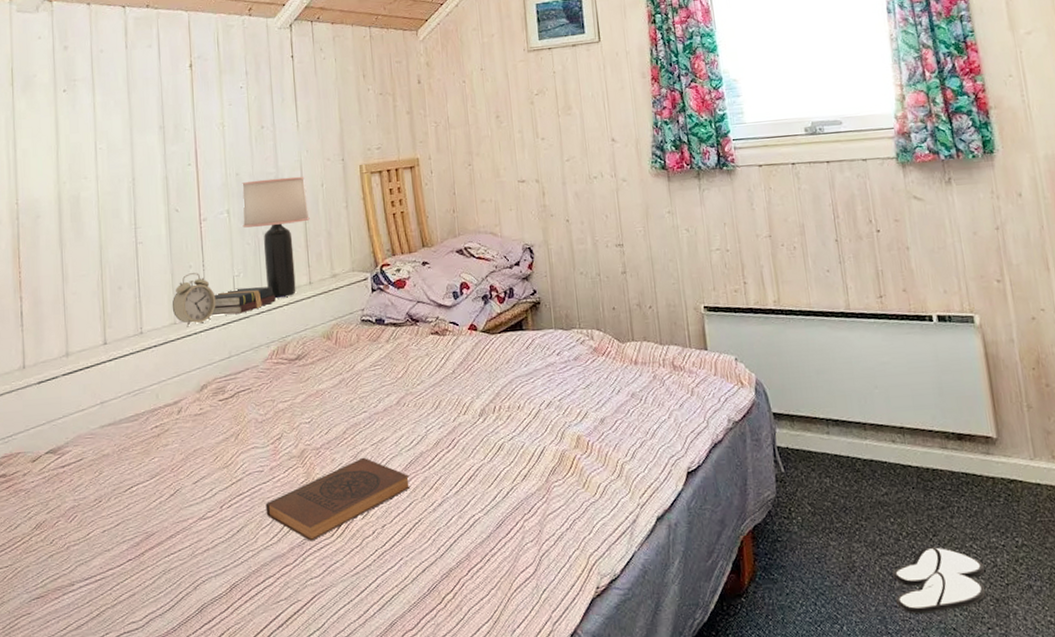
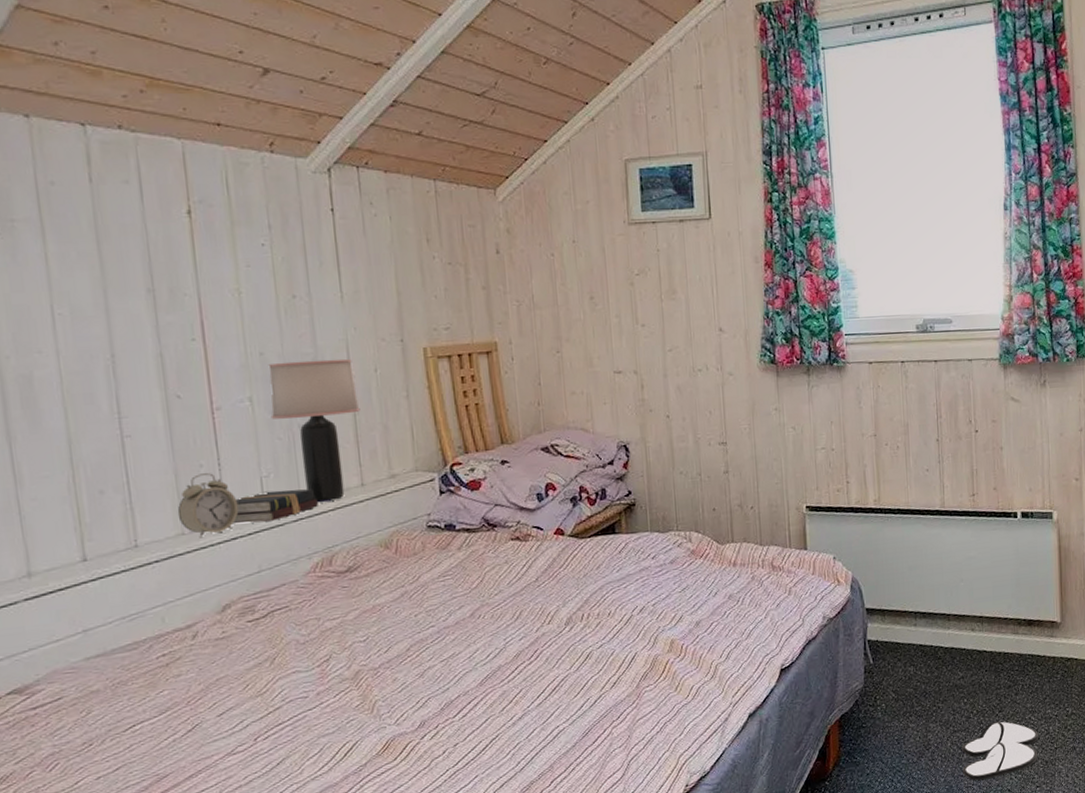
book: present [265,457,411,541] -> none [312,674,487,767]

